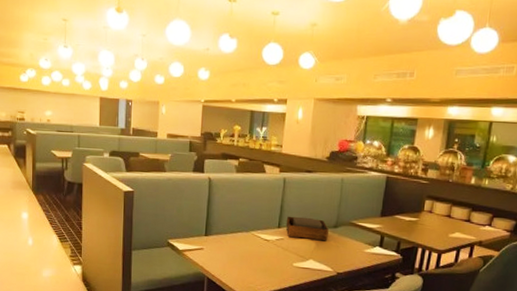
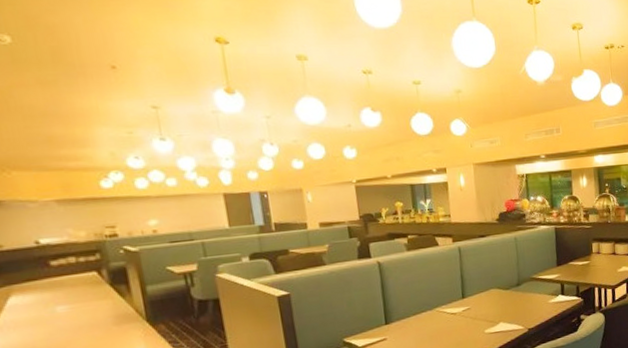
napkin holder: present [285,216,329,241] -> none [469,281,513,306]

